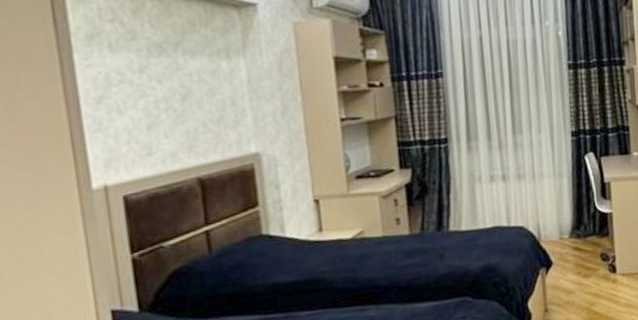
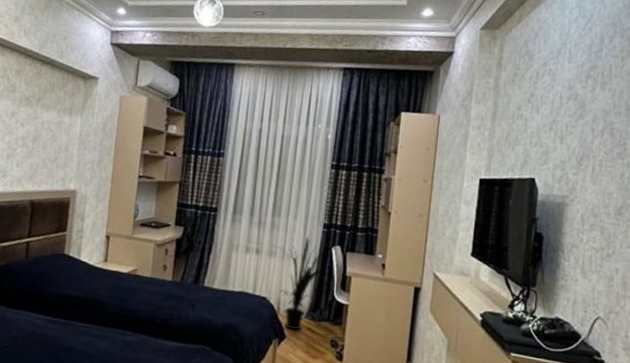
house plant: none [525,150,579,254] -> present [278,237,323,330]

